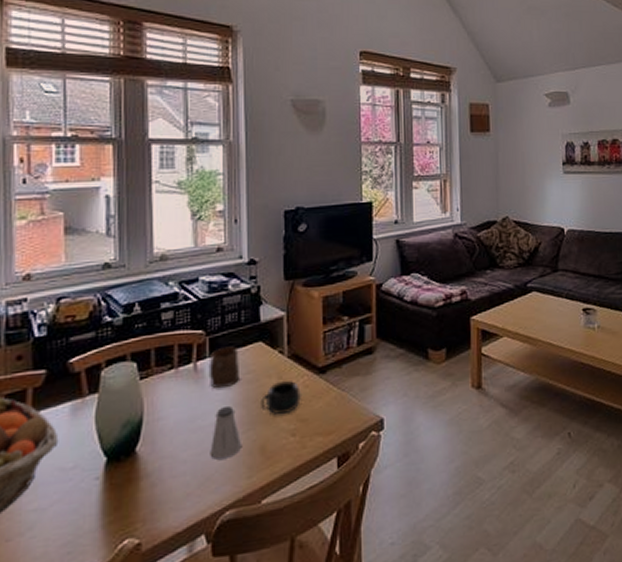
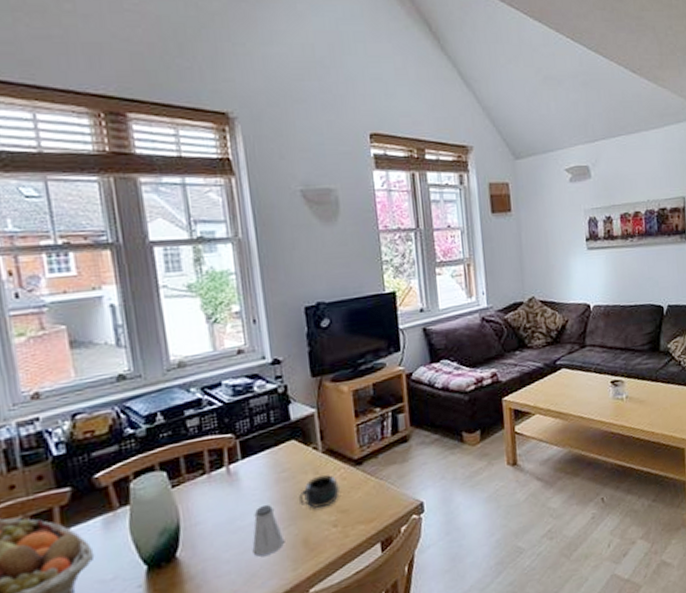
cup: present [208,346,239,389] -> none [241,447,275,490]

